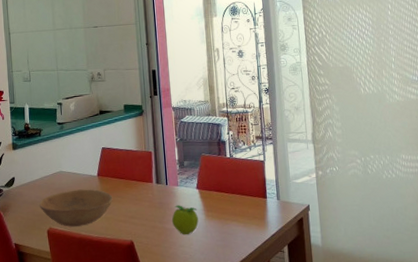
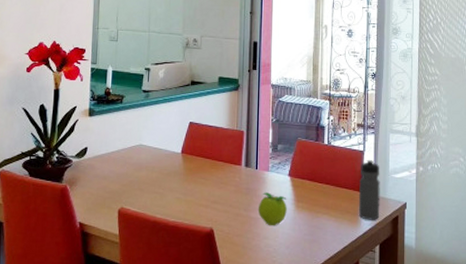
bowl: present [39,189,113,227] -> none [112,167,196,208]
water bottle: none [263,168,285,223] -> present [359,159,380,220]

